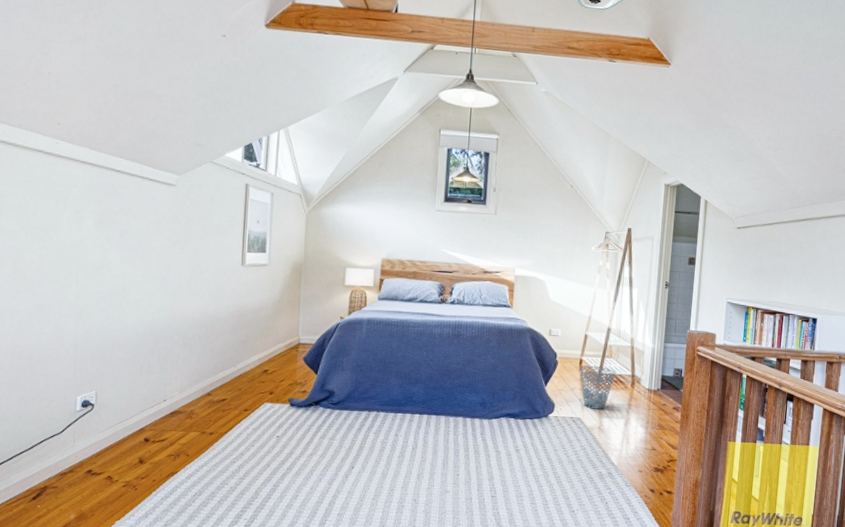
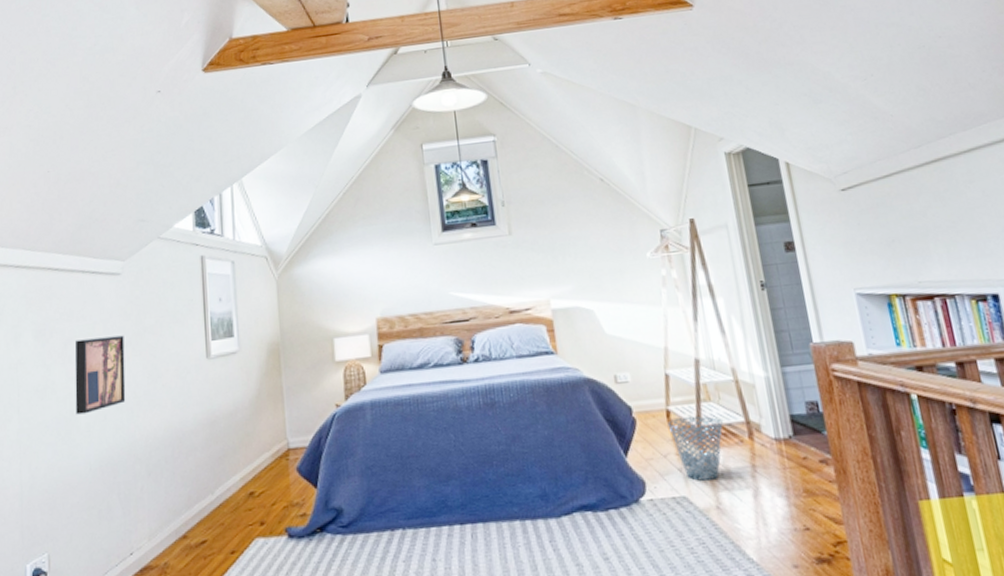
wall art: none [127,232,174,292] -> present [74,335,126,415]

